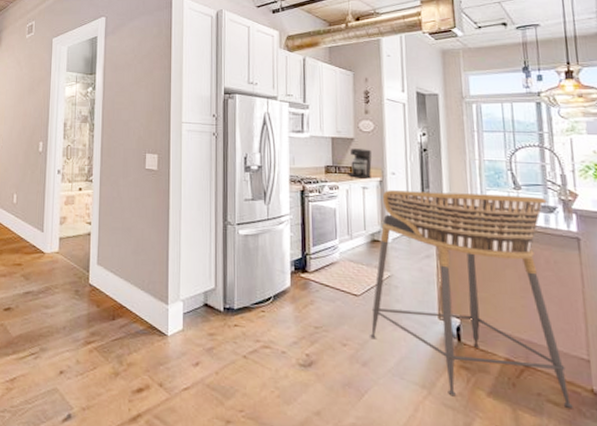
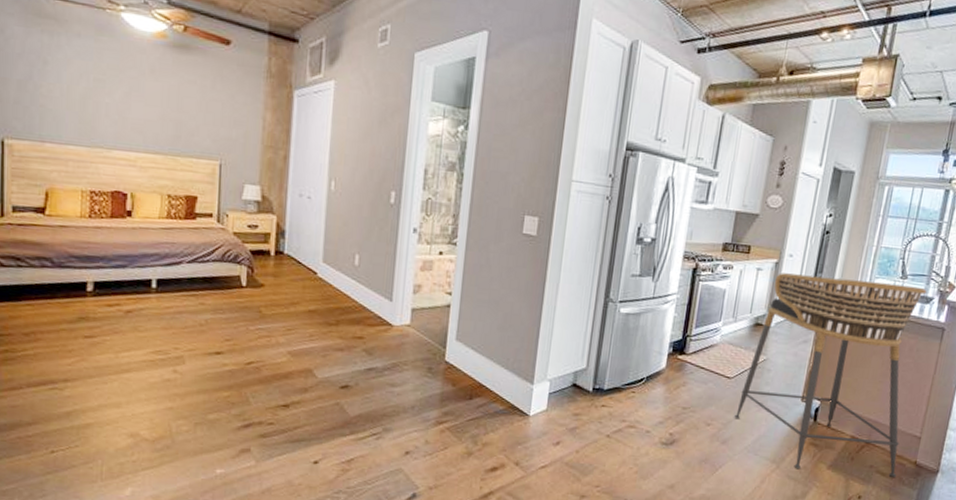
coffee maker: present [348,148,372,179] -> none [745,225,774,260]

